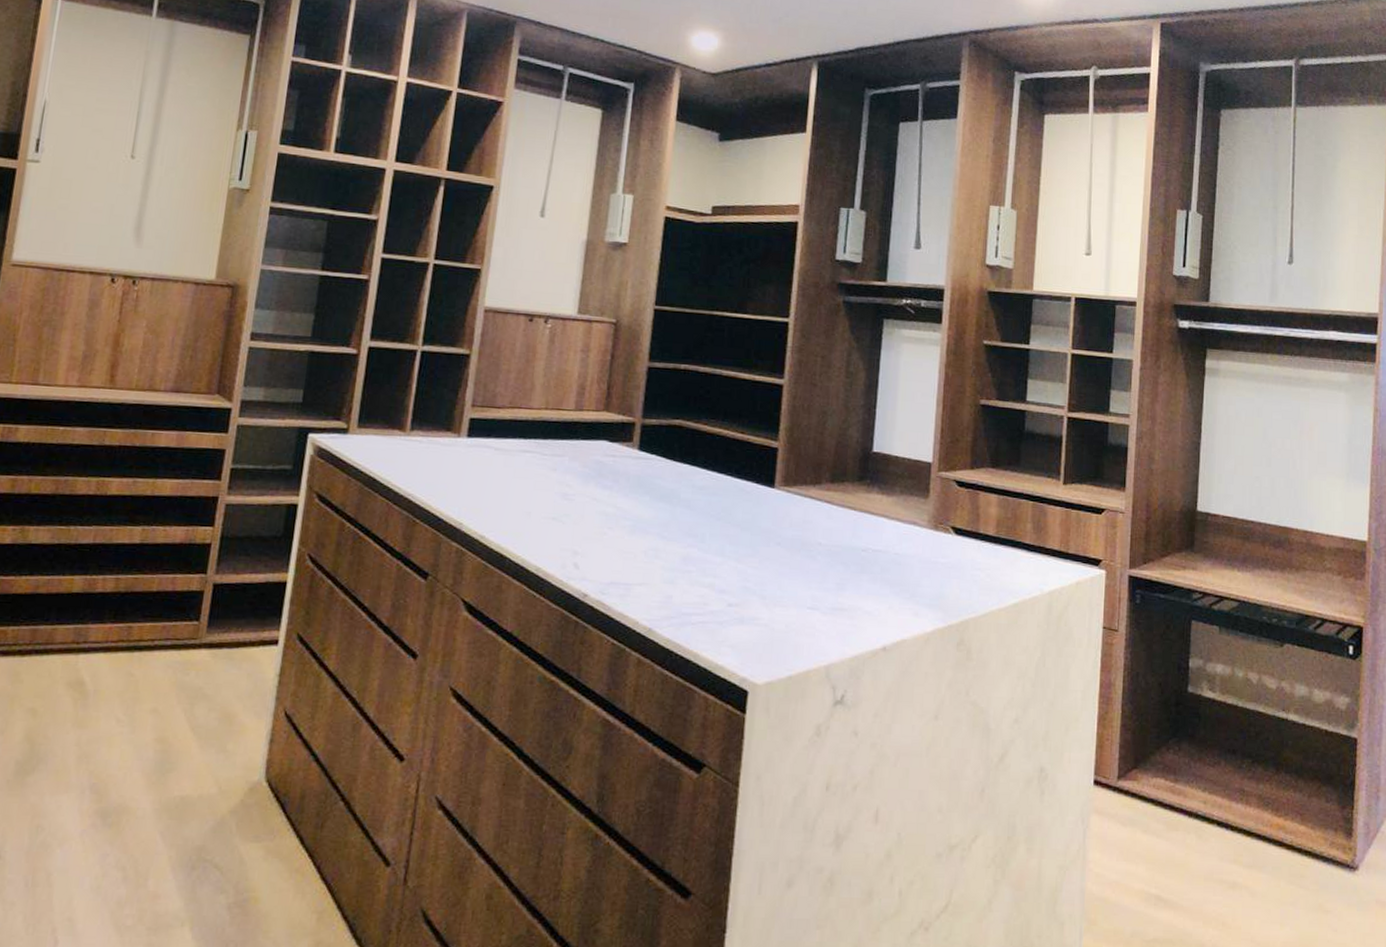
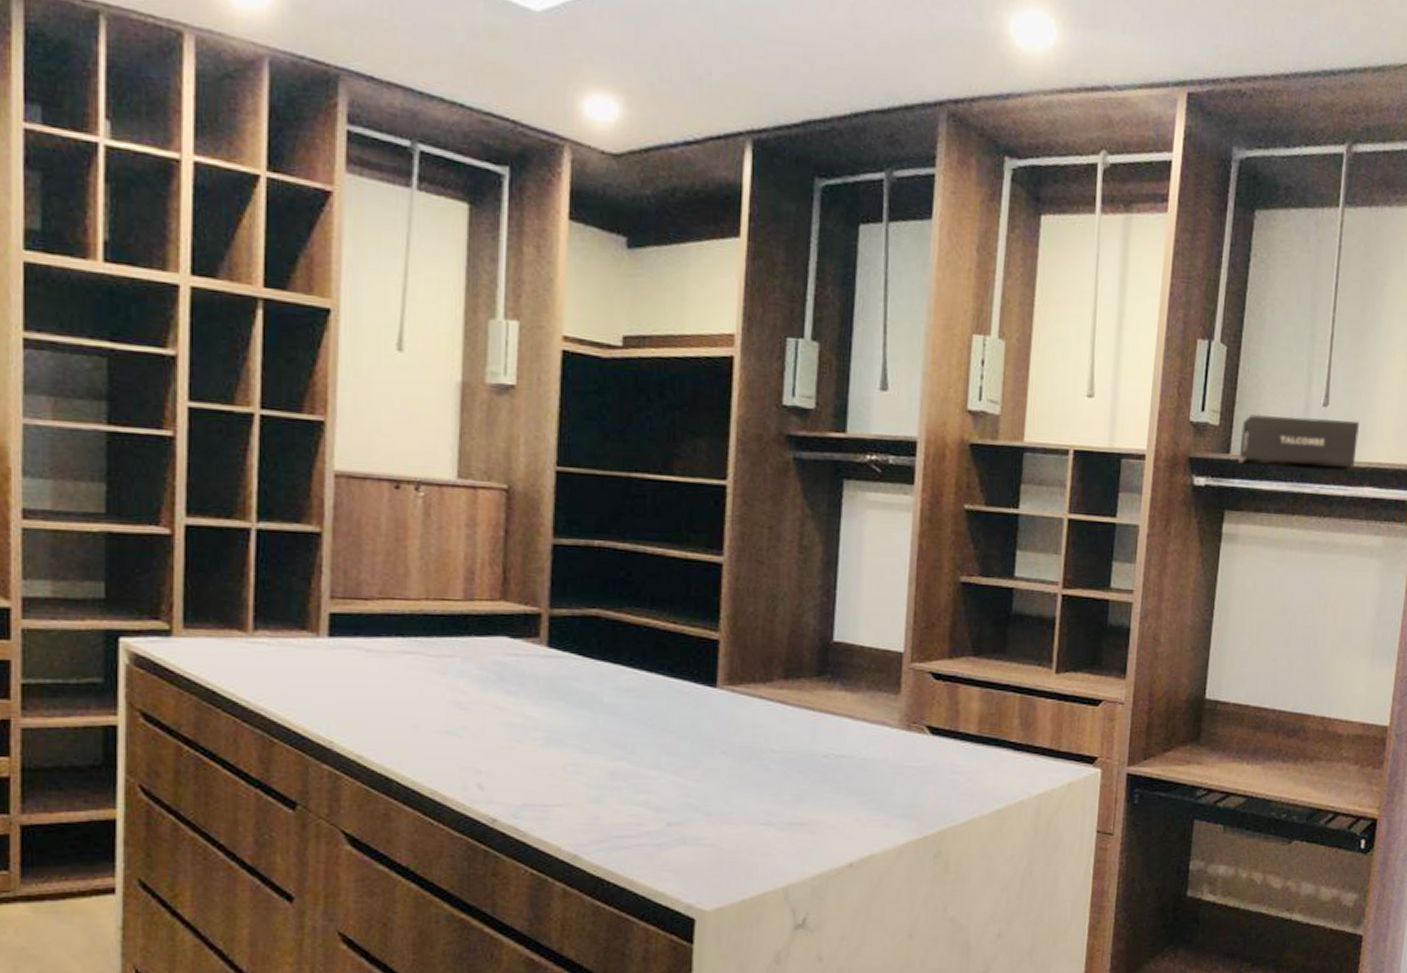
box: none [1217,269,1322,318] -> present [1238,414,1360,472]

